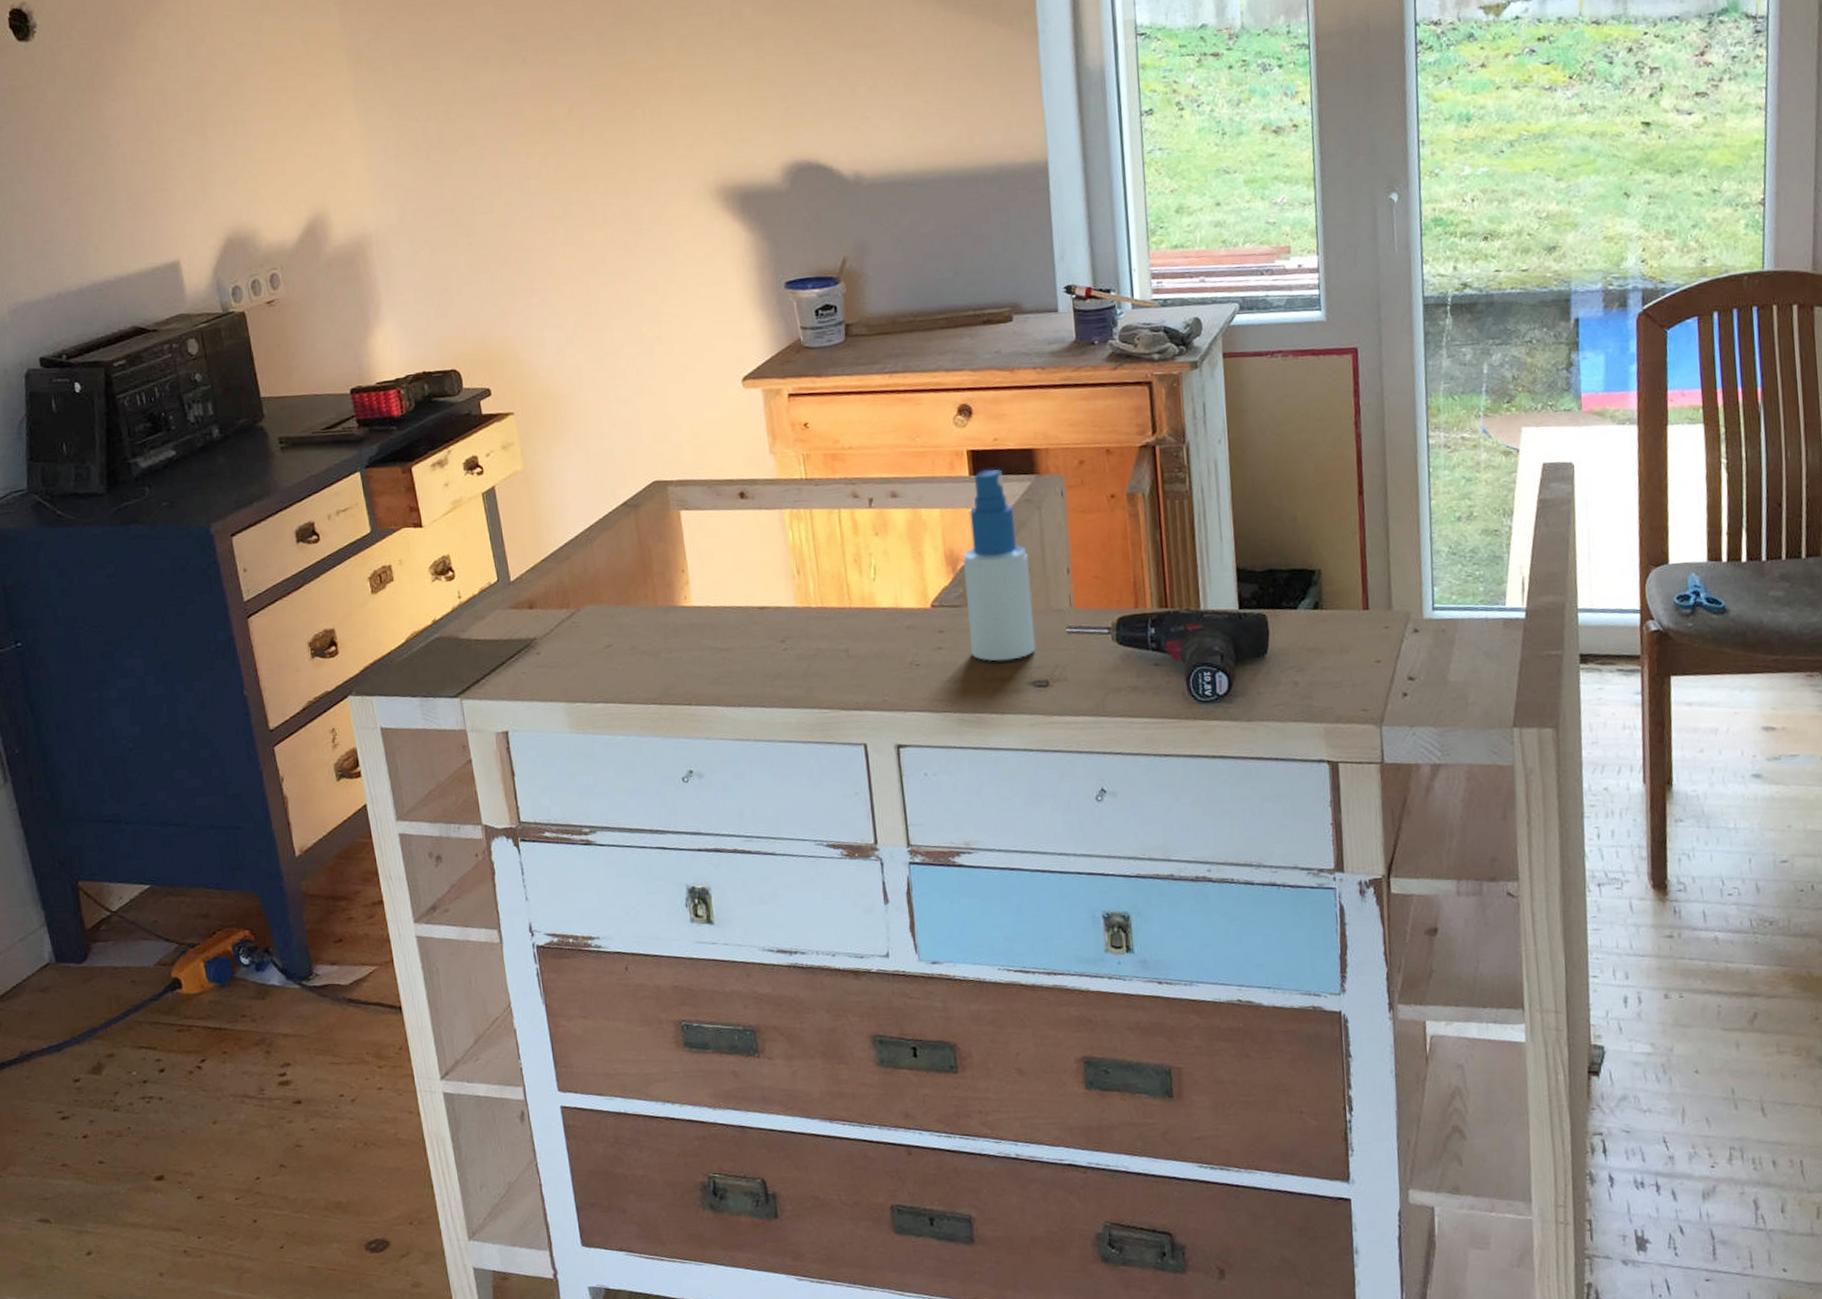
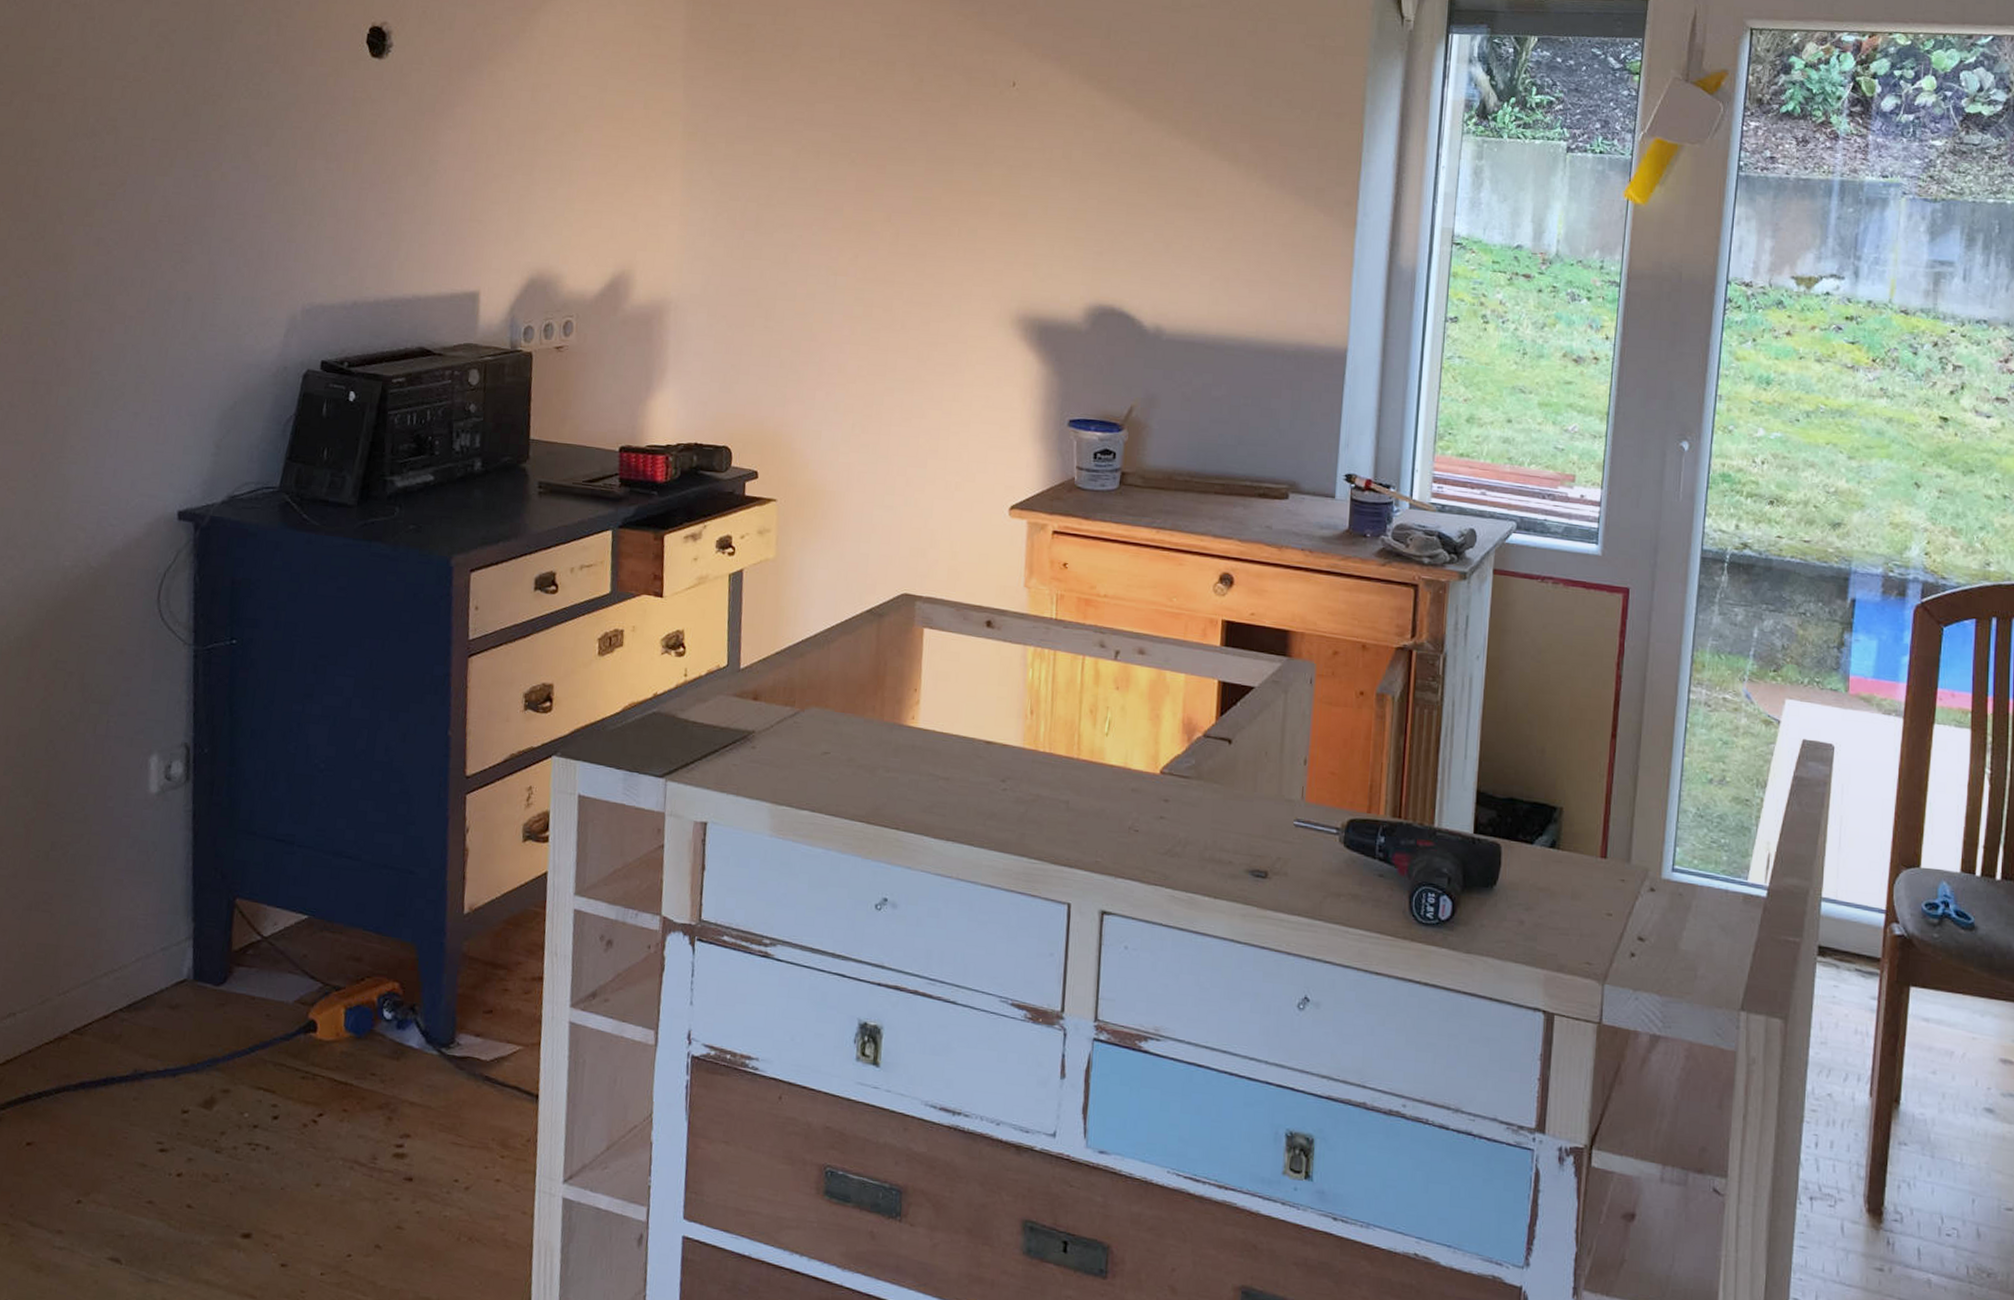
spray bottle: present [963,469,1035,661] -> none [1194,642,1267,844]

